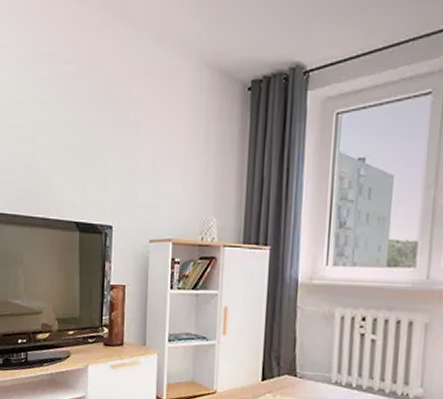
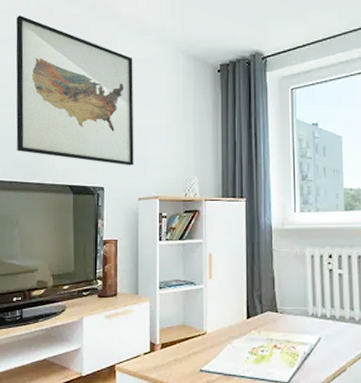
wall art: none [18,17,149,203] -> present [16,15,134,166]

